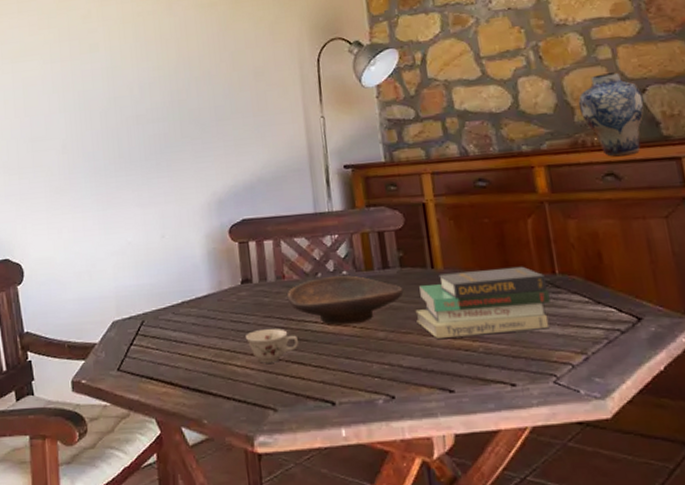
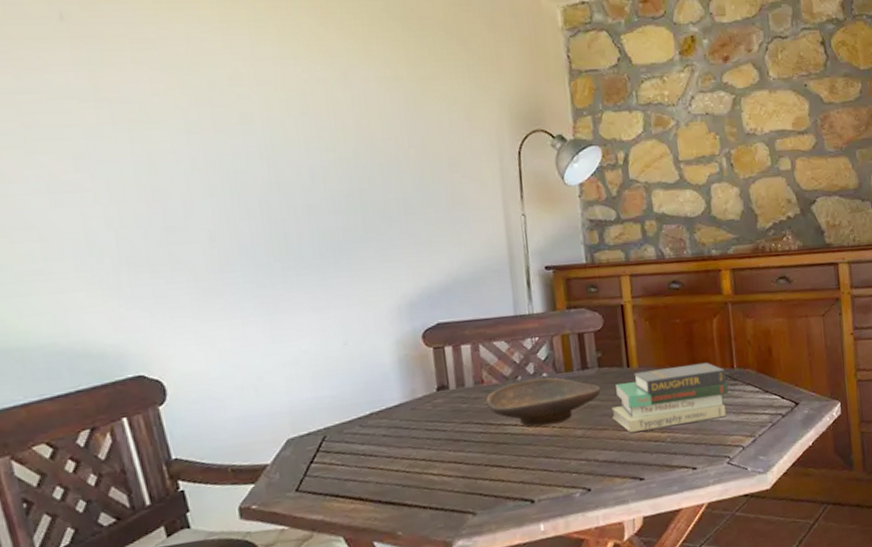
teacup: present [245,329,299,363] -> none [441,434,499,470]
vase: present [578,72,645,158] -> none [761,183,814,263]

